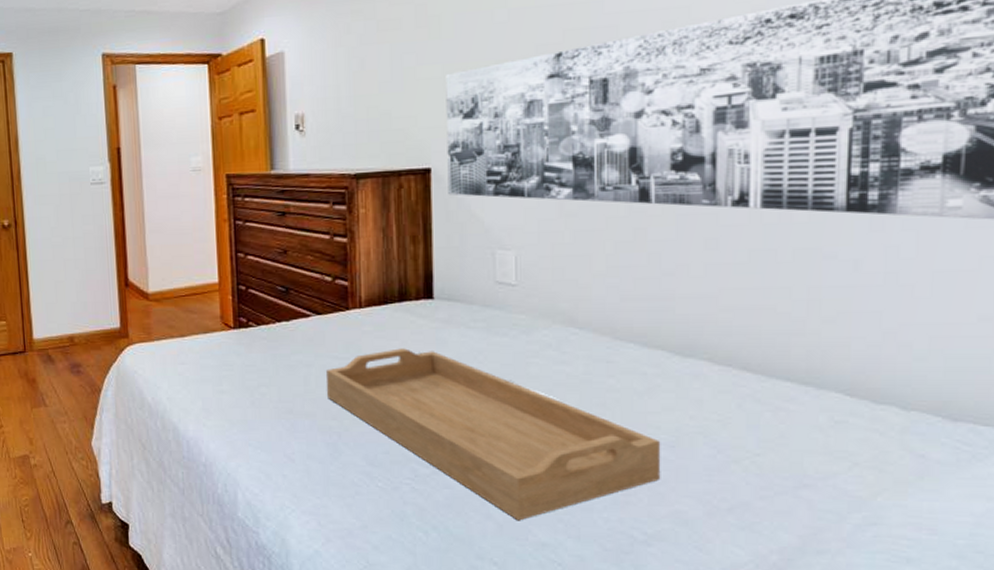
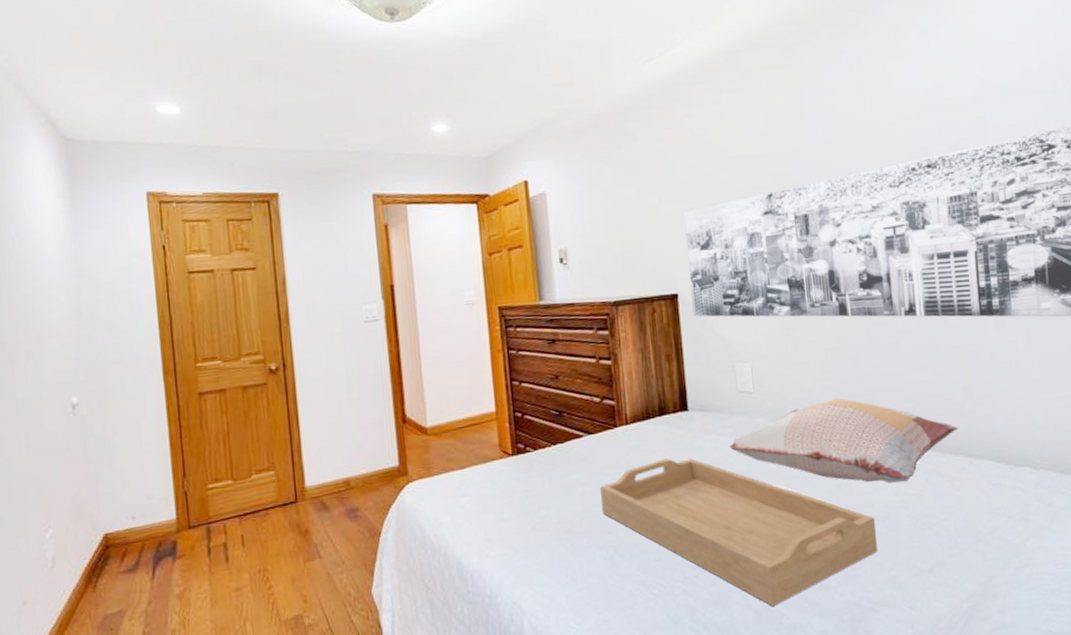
decorative pillow: none [480,299,793,406] -> present [729,398,958,483]

